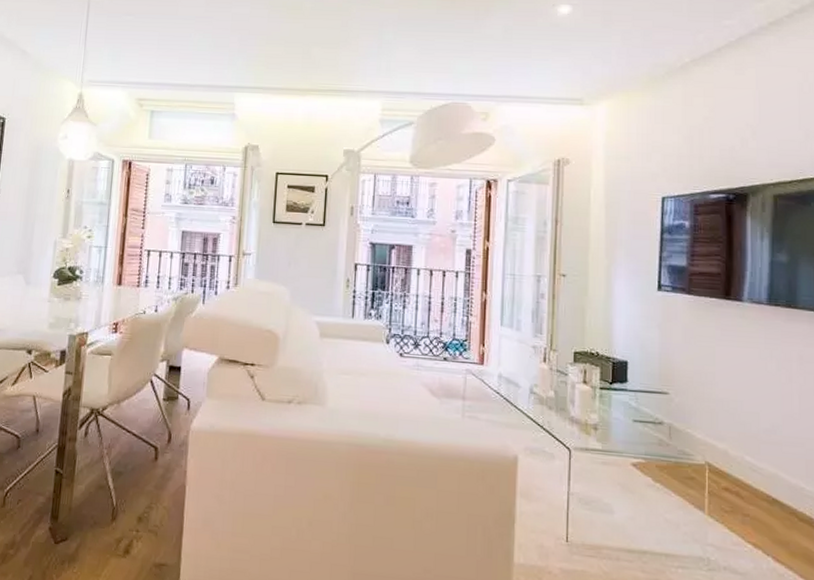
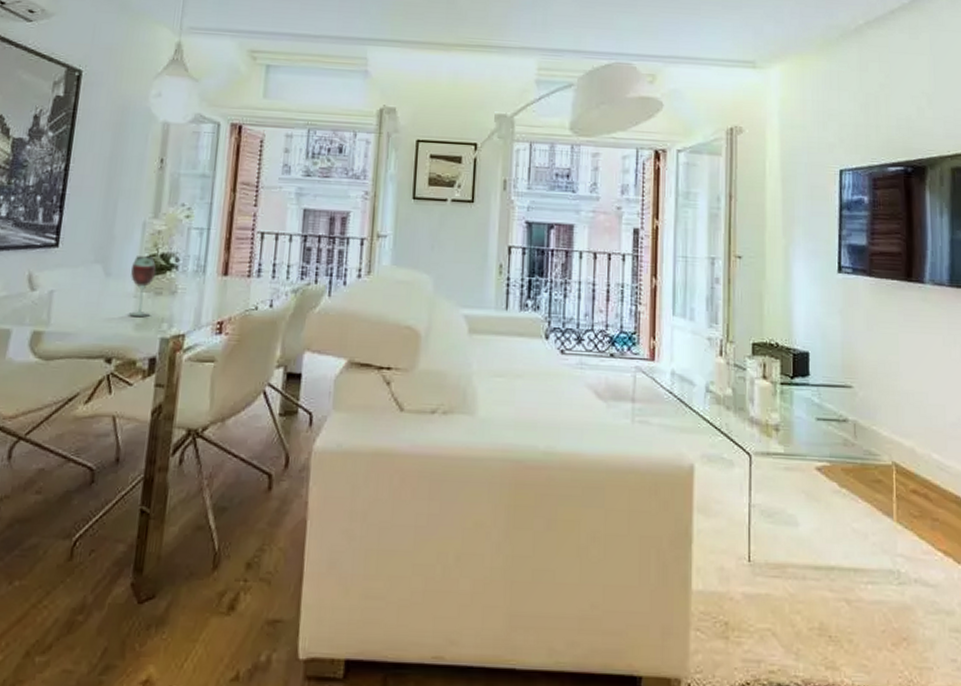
wineglass: none [45,268,65,318] -> present [129,256,157,318]

